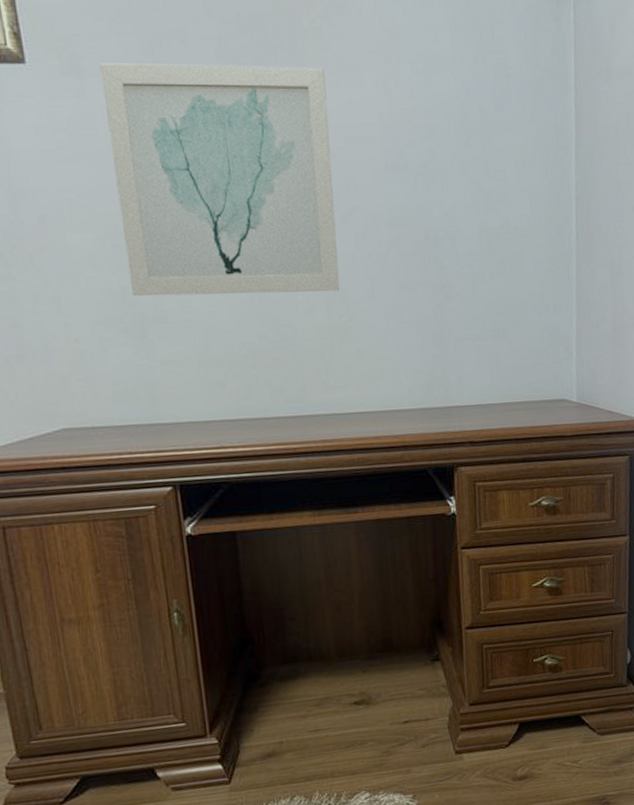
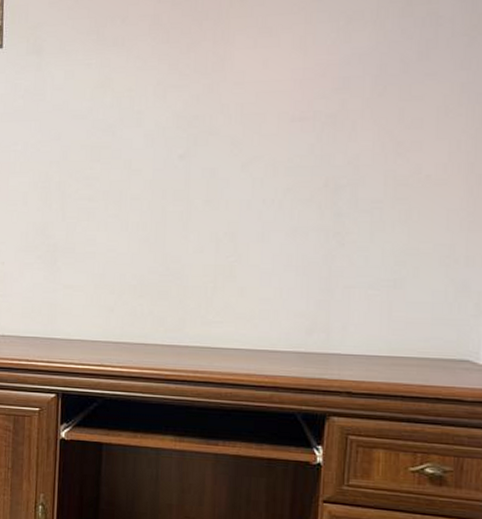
wall art: present [99,63,340,296] -> none [50,32,245,233]

